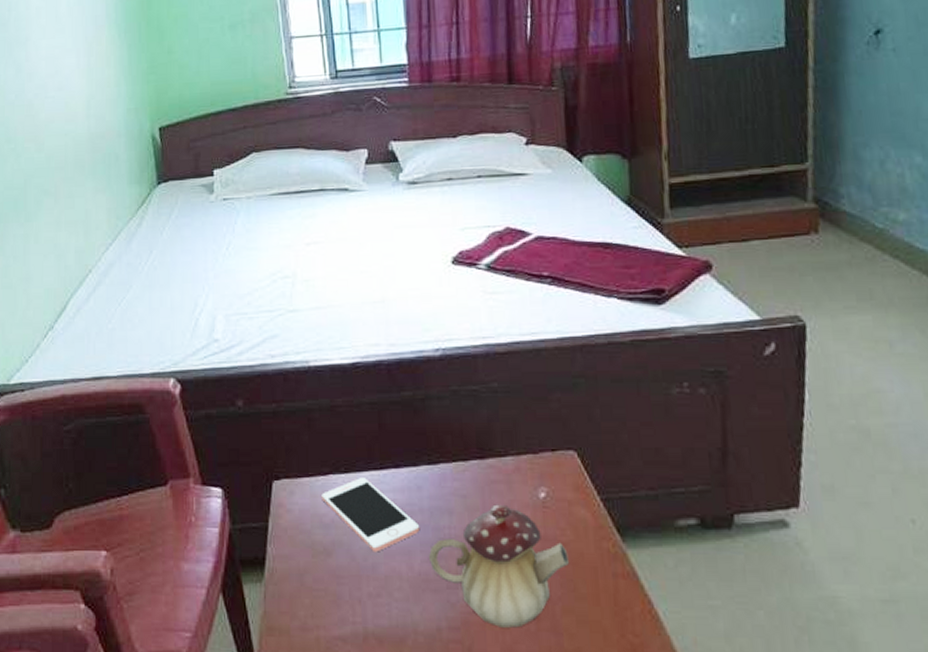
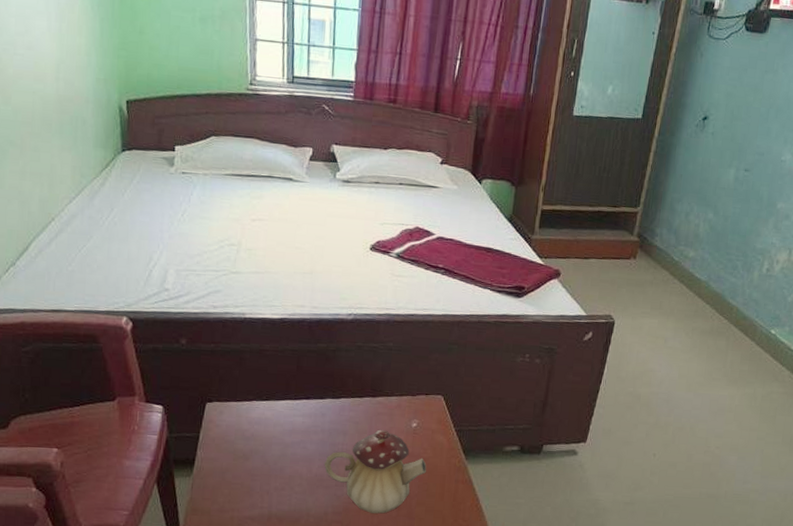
cell phone: present [321,478,420,553] -> none [245,405,321,459]

